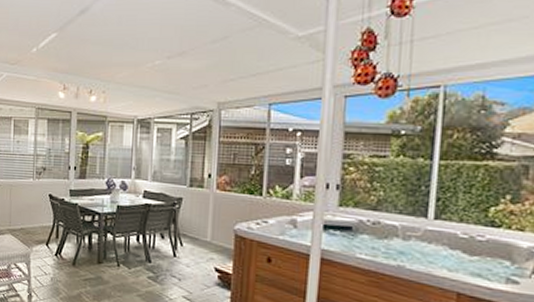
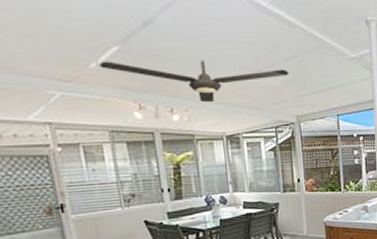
ceiling fan: none [39,44,216,85] -> present [99,60,289,103]

